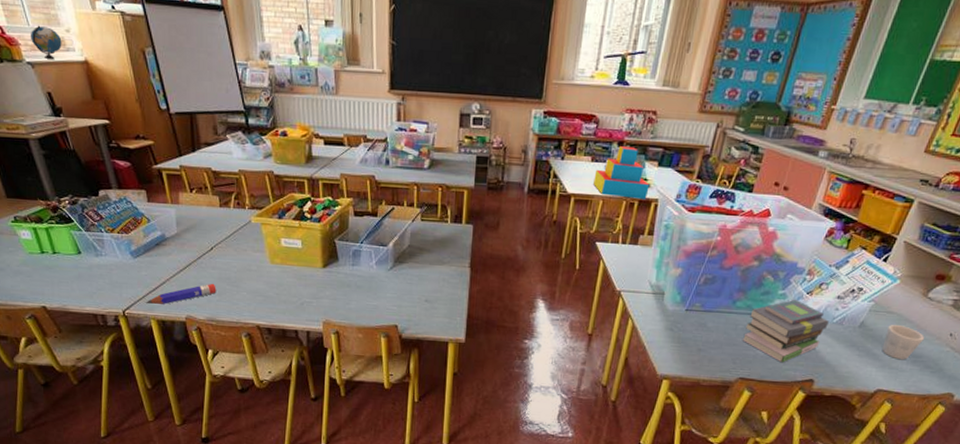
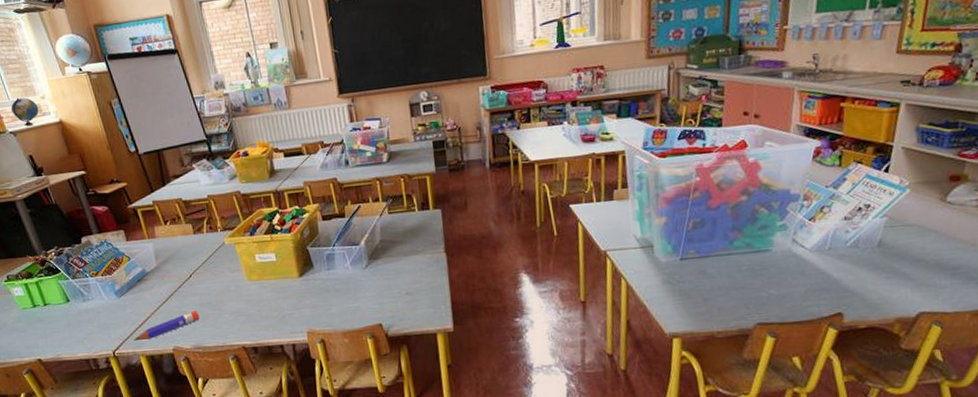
toy blocks: present [593,146,650,199] -> none [553,104,613,157]
books: present [743,299,829,363] -> none [750,228,842,300]
cup: present [882,324,924,360] -> none [910,236,957,276]

